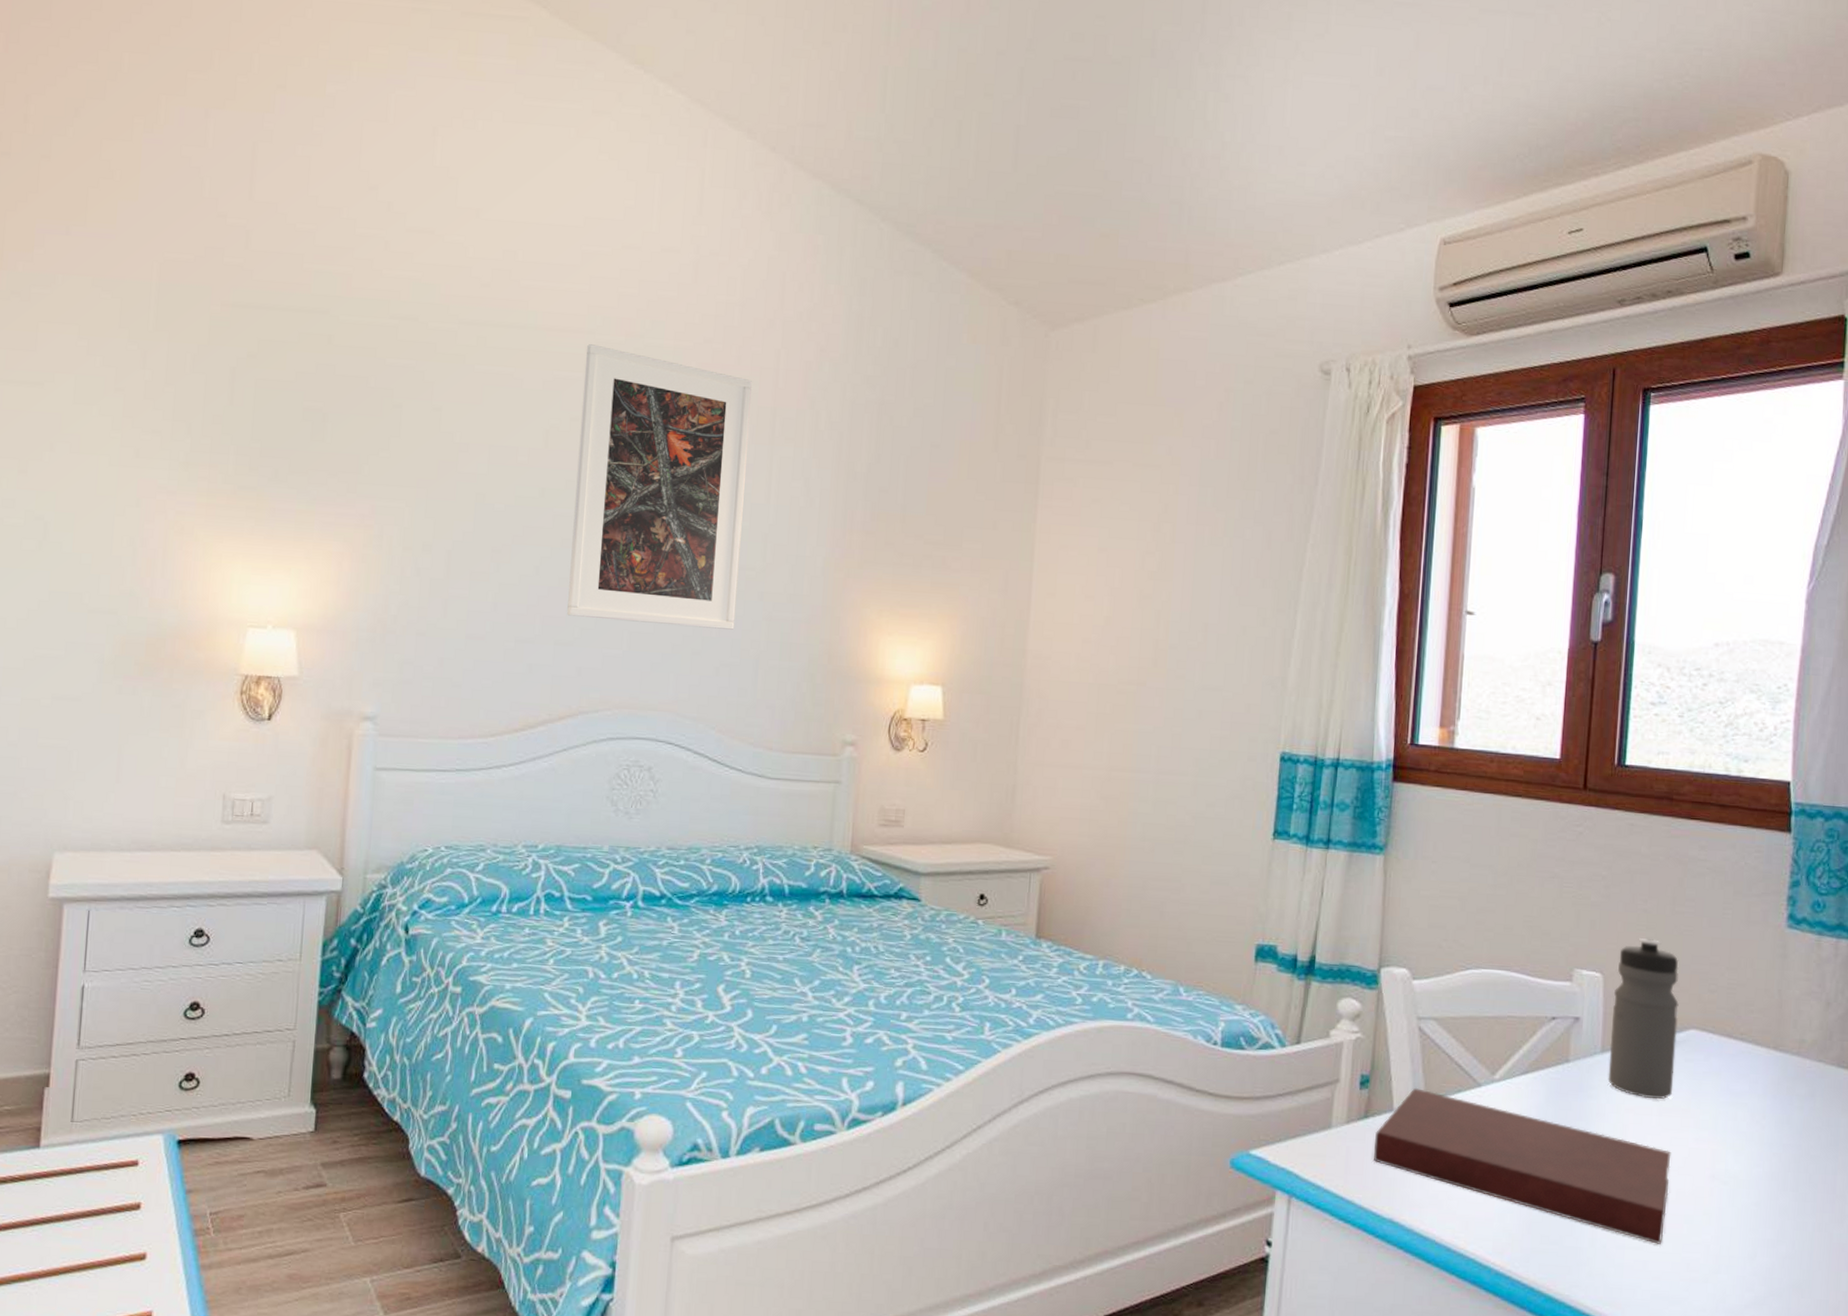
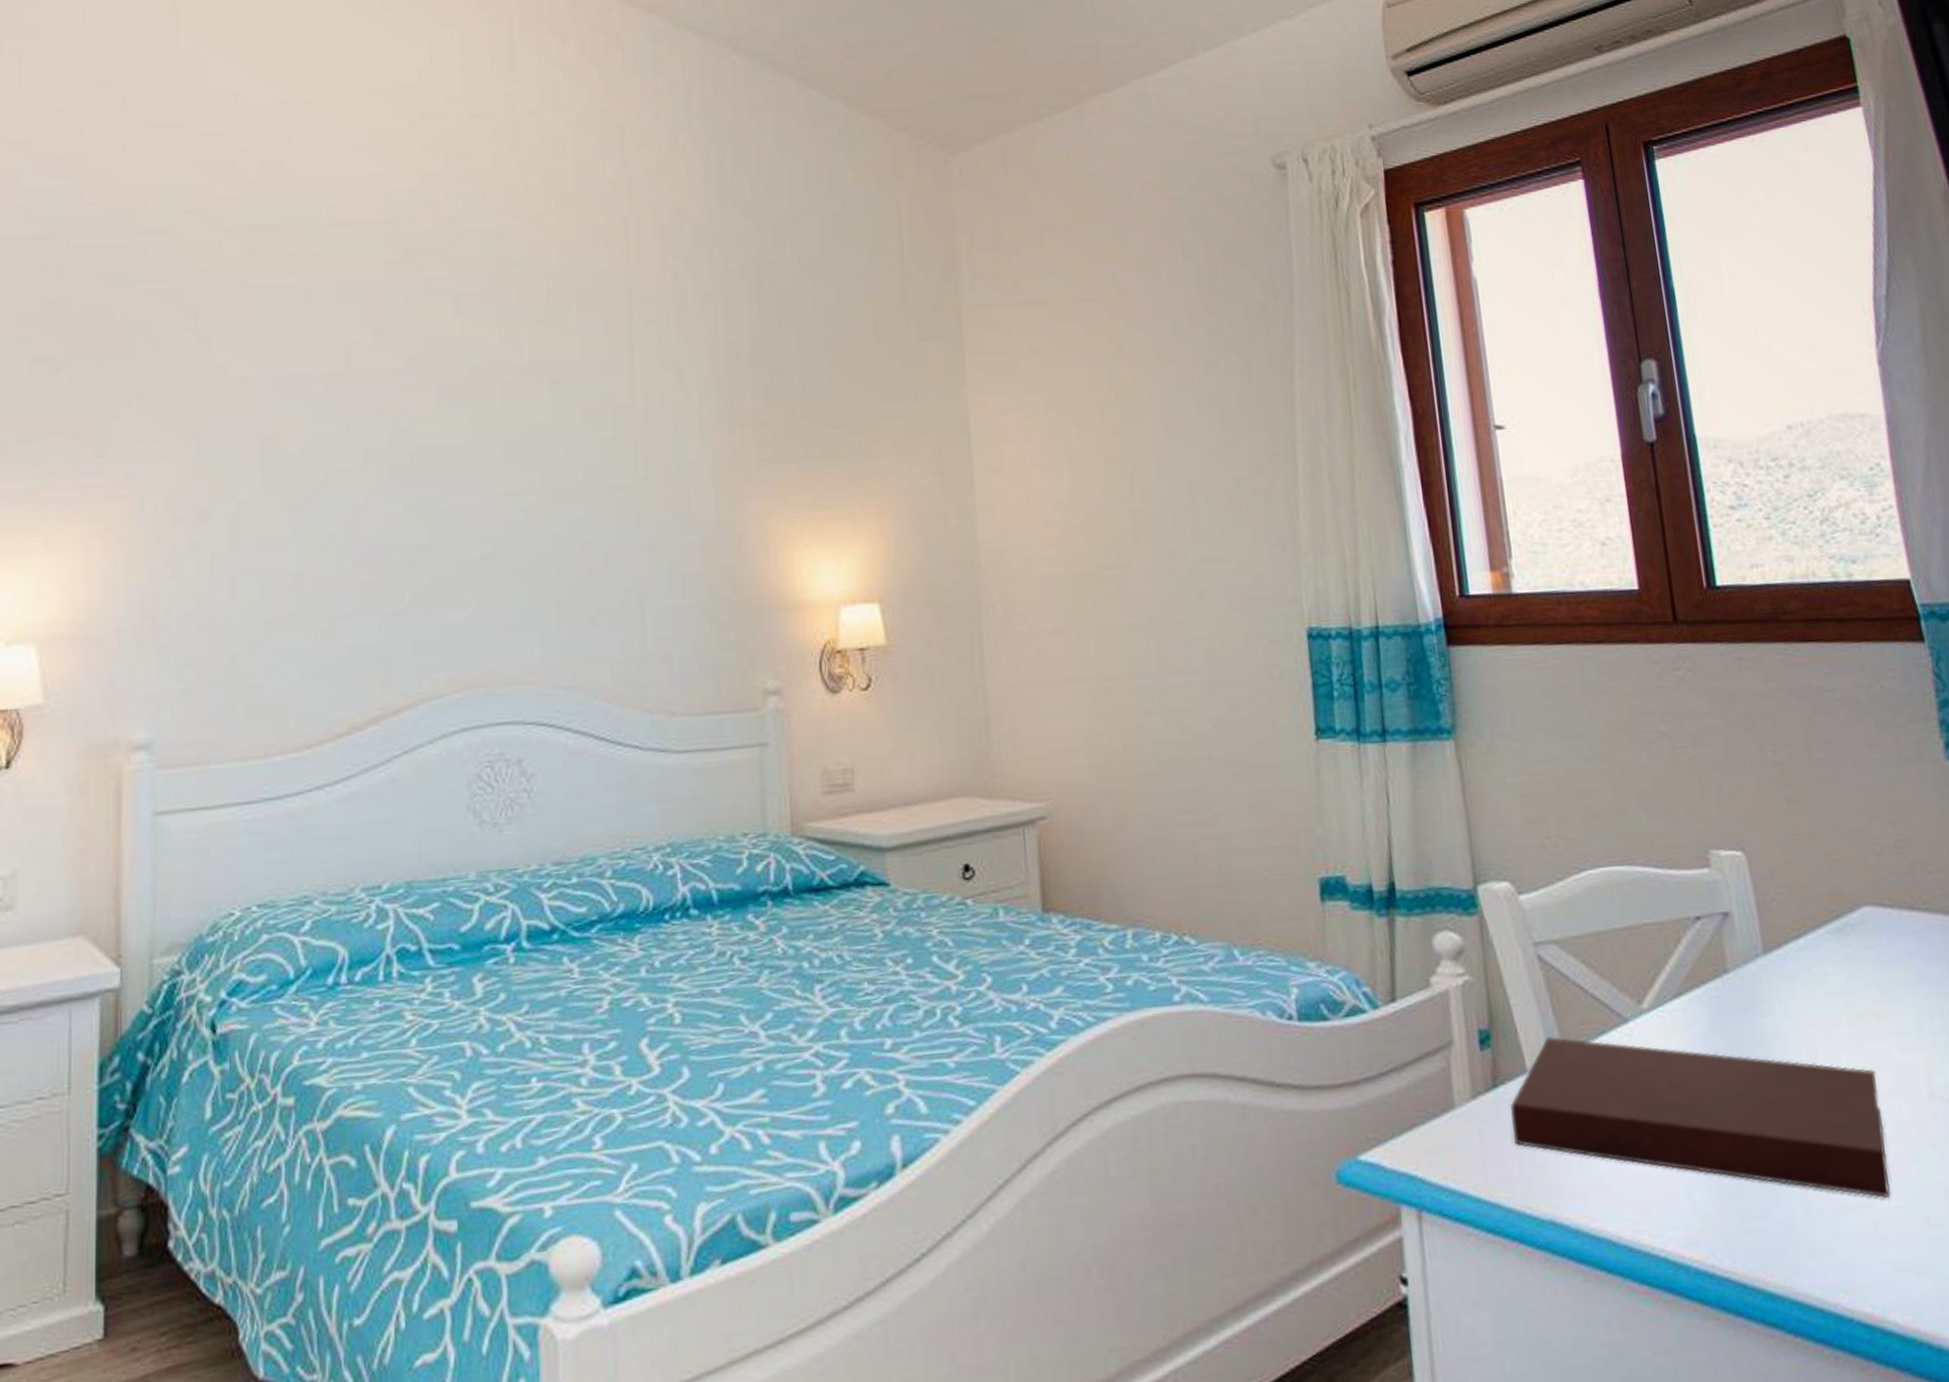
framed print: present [567,344,753,630] -> none [387,237,609,578]
water bottle: present [1608,938,1679,1099] -> none [1758,798,1861,1006]

